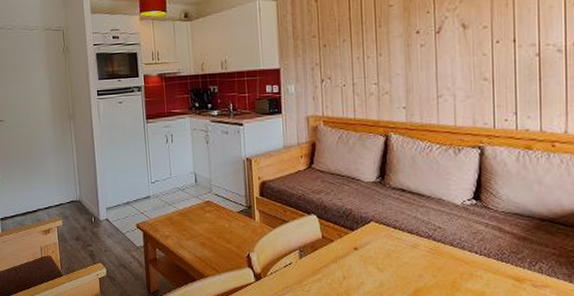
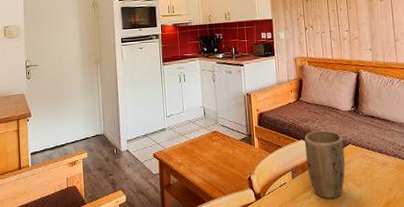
plant pot: none [315,204,366,284] -> present [304,130,346,199]

